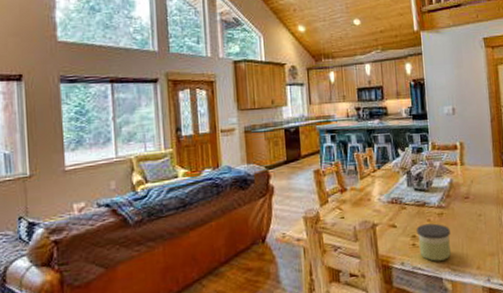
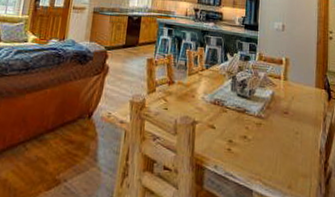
candle: present [416,223,451,261] -> none [233,131,266,172]

